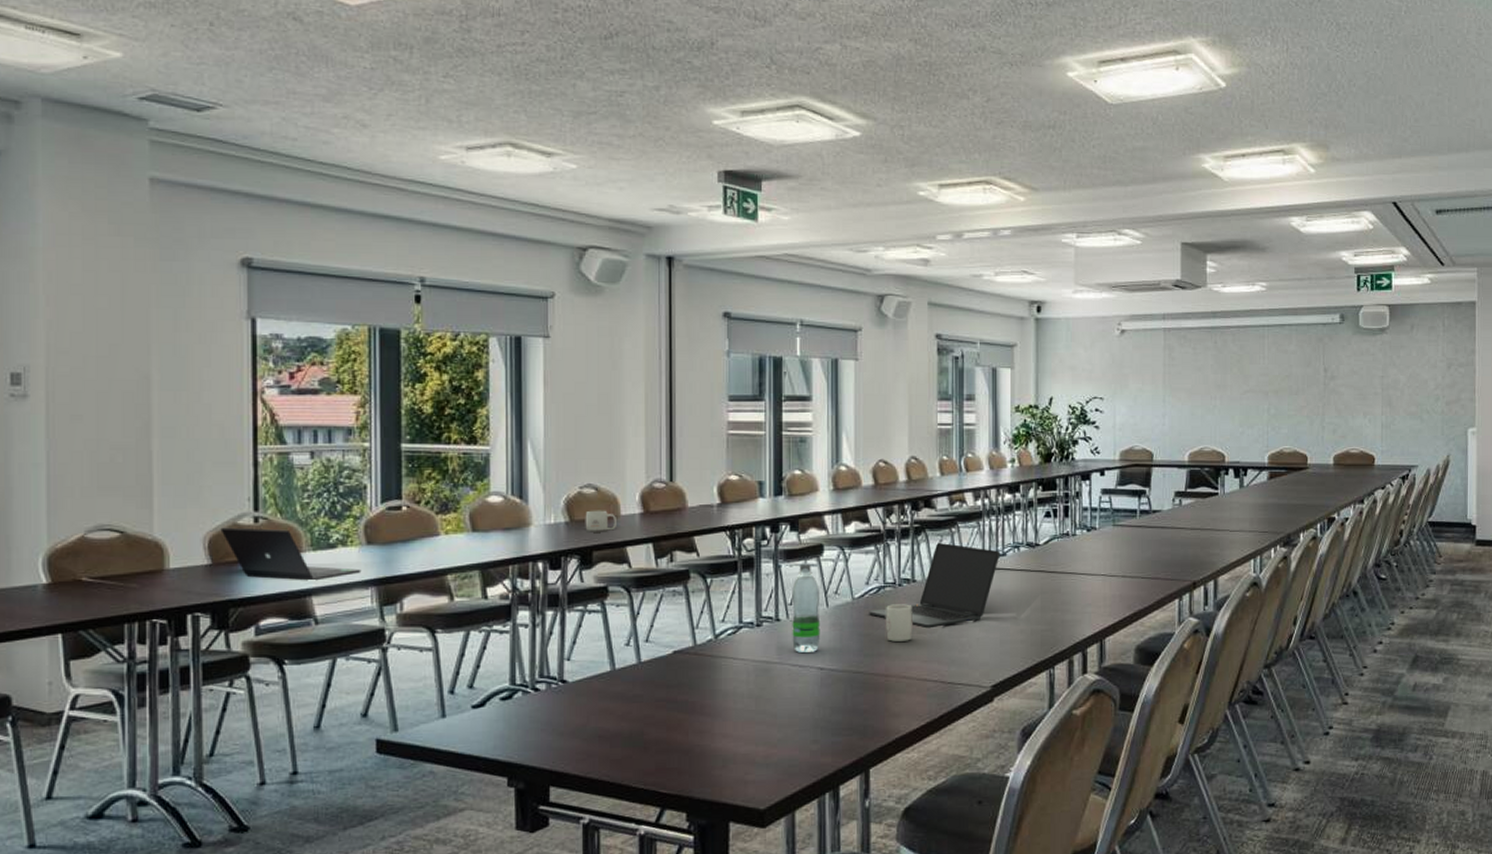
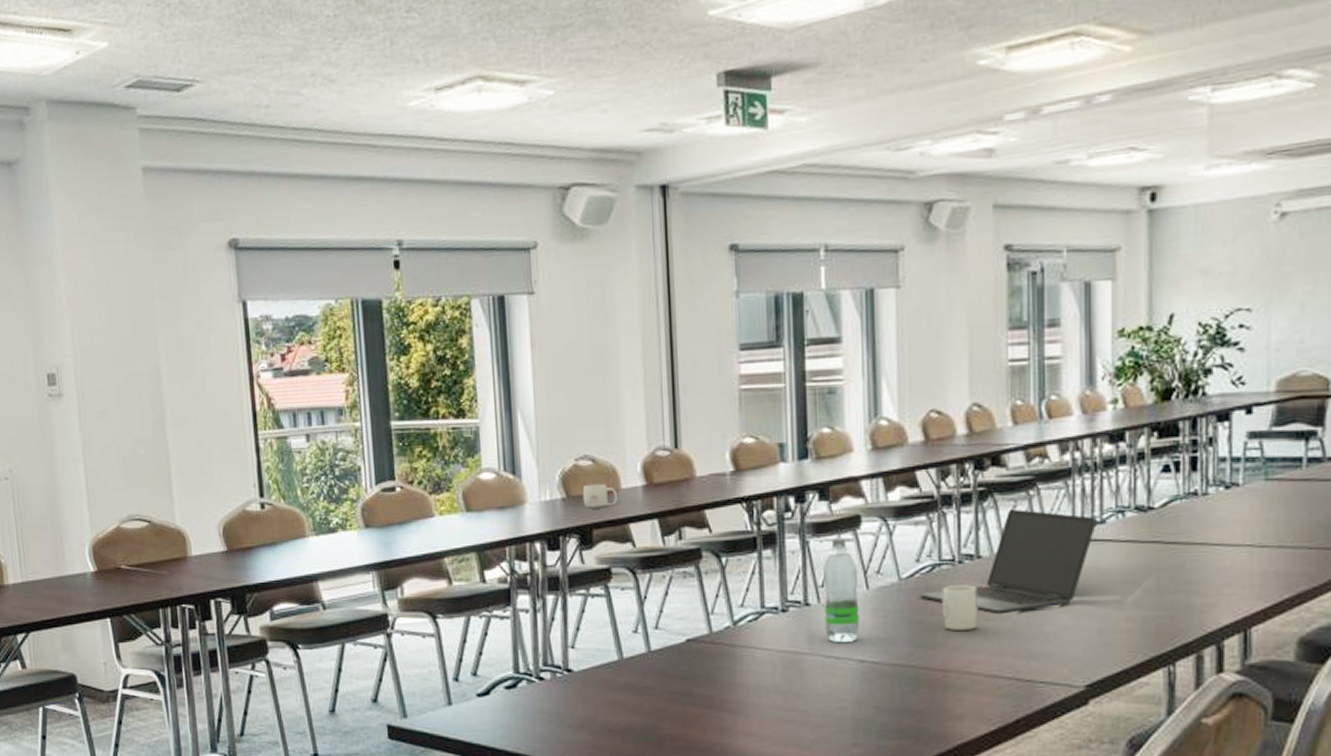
laptop: present [220,527,362,581] -> none [232,514,362,566]

